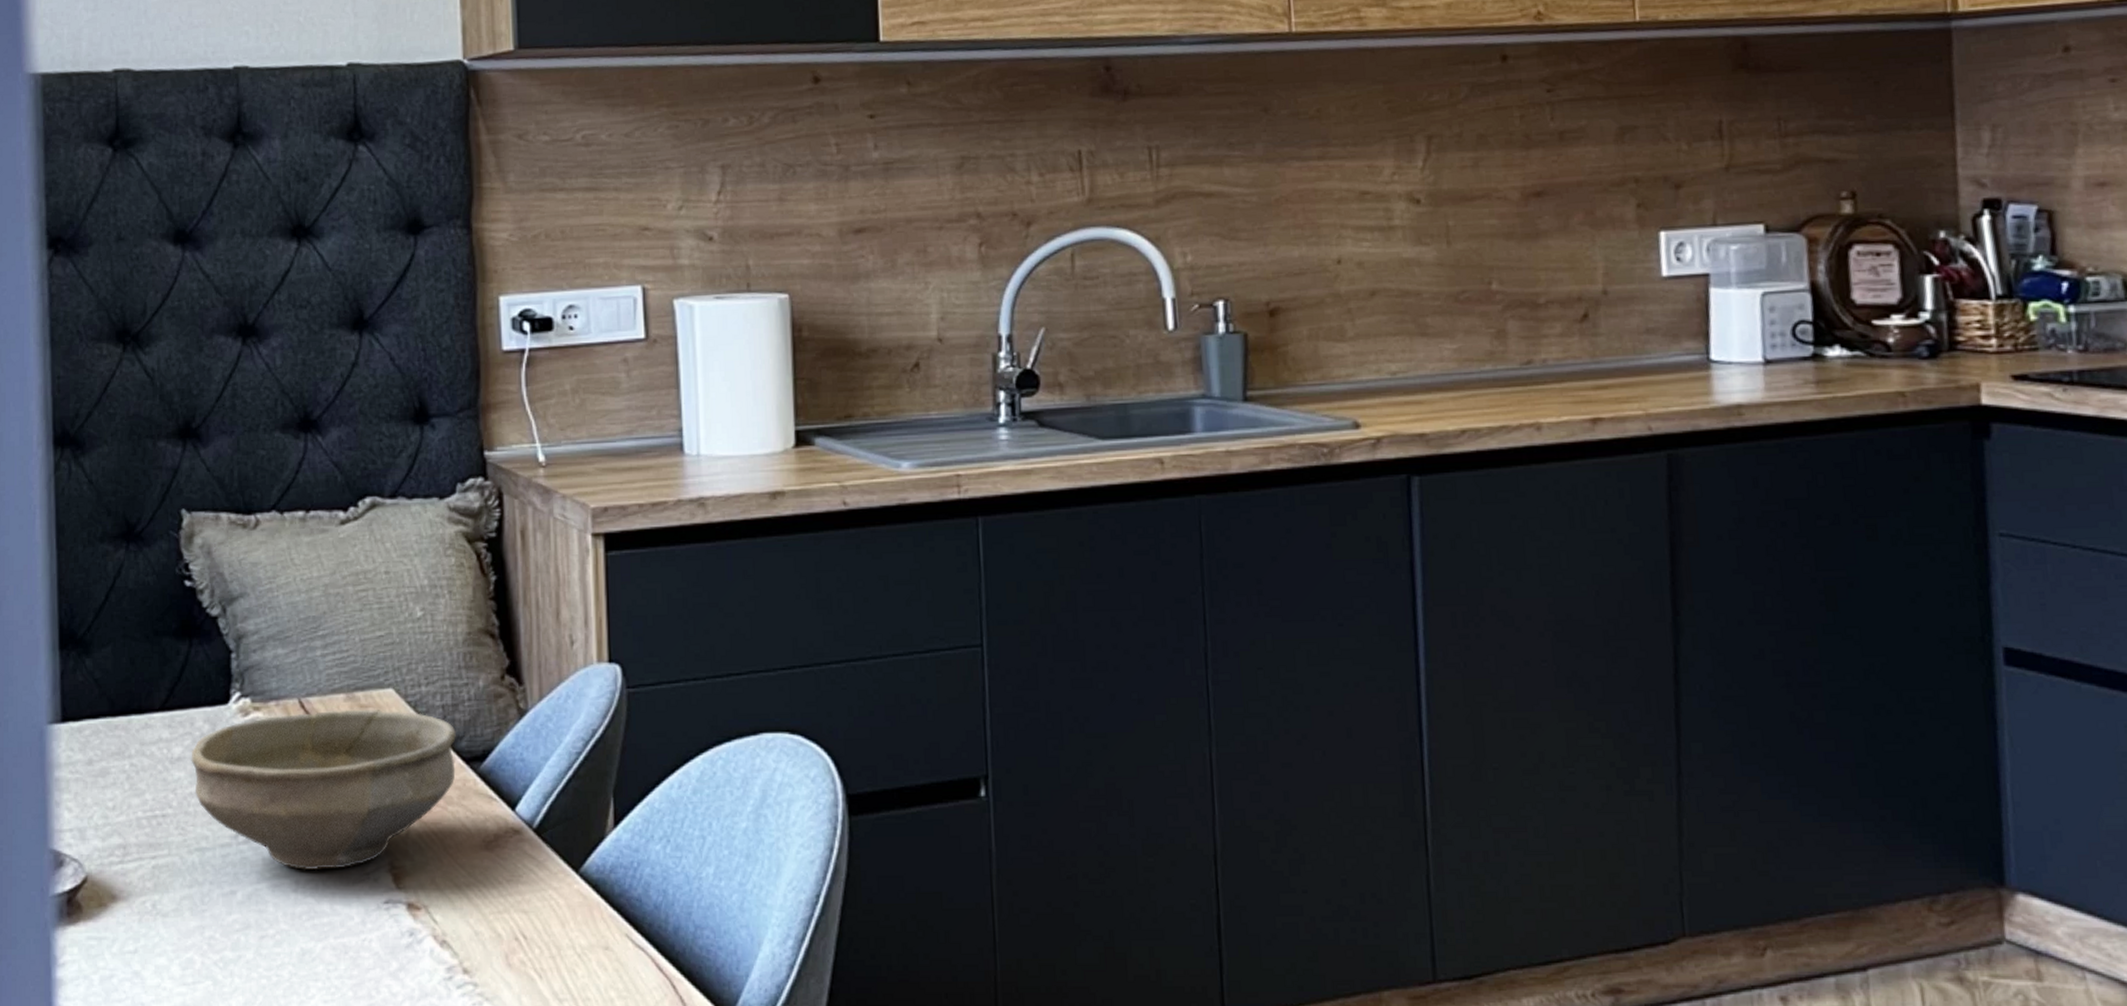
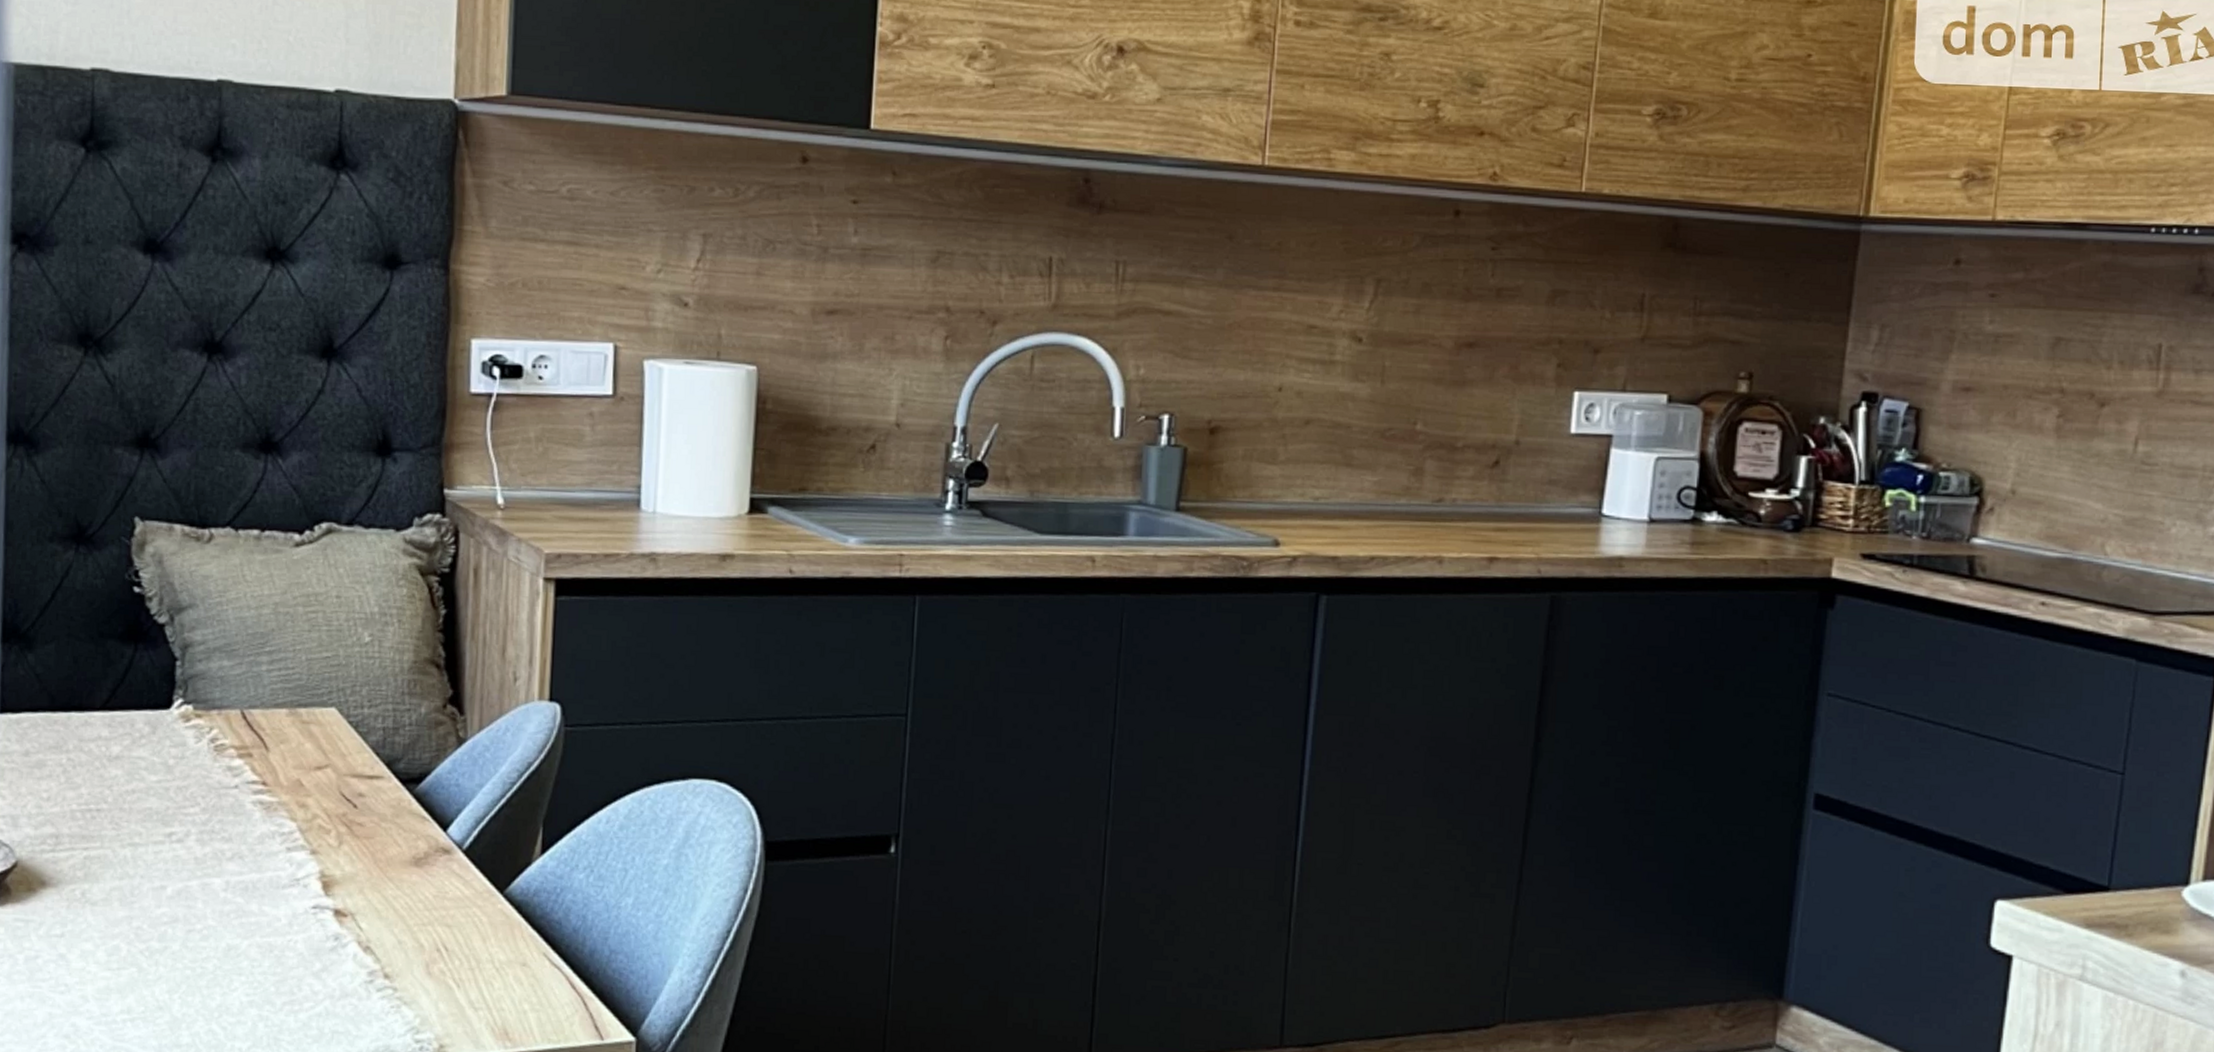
bowl: present [191,708,456,871] -> none [129,723,395,873]

